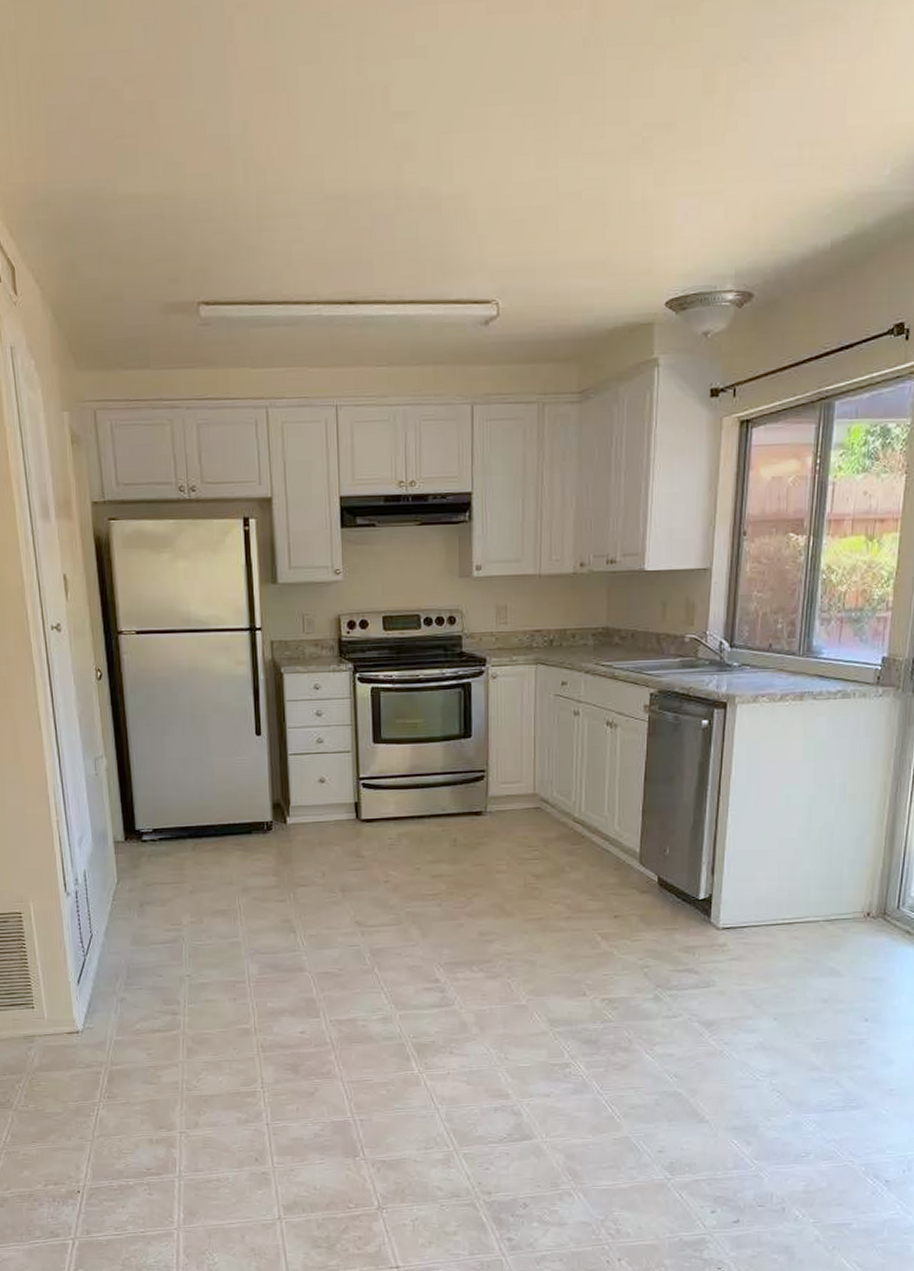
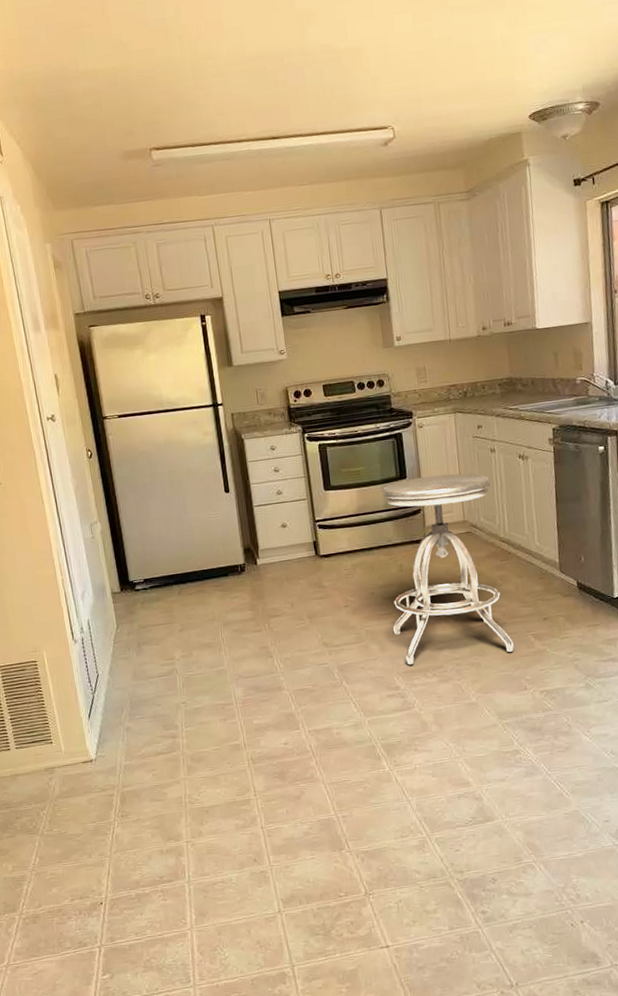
stool: none [439,737,576,956] -> present [382,473,514,665]

